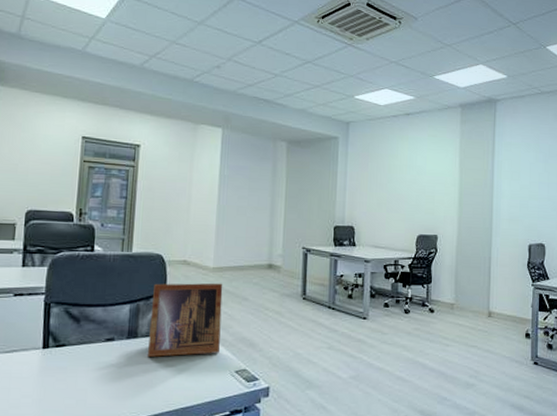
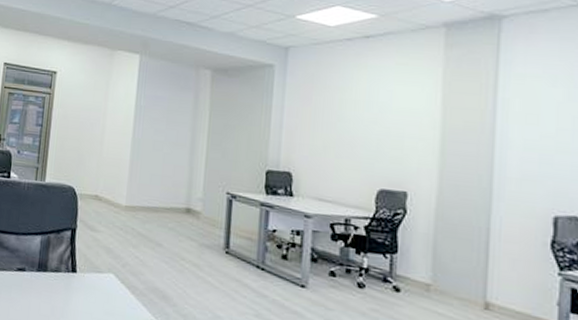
picture frame: present [148,283,223,357] -> none [56,217,136,301]

